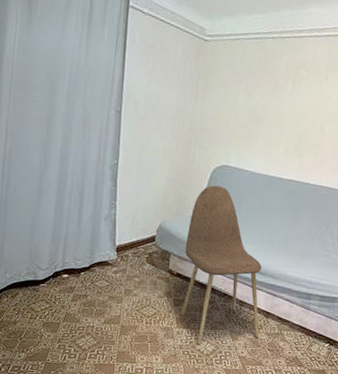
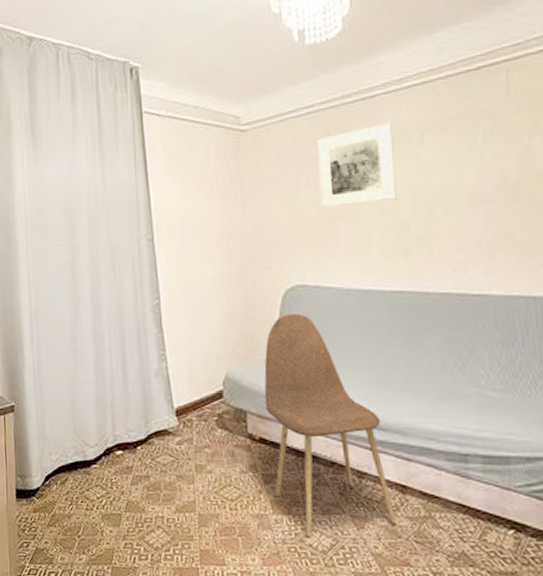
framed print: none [251,58,310,115] -> present [317,122,397,208]

